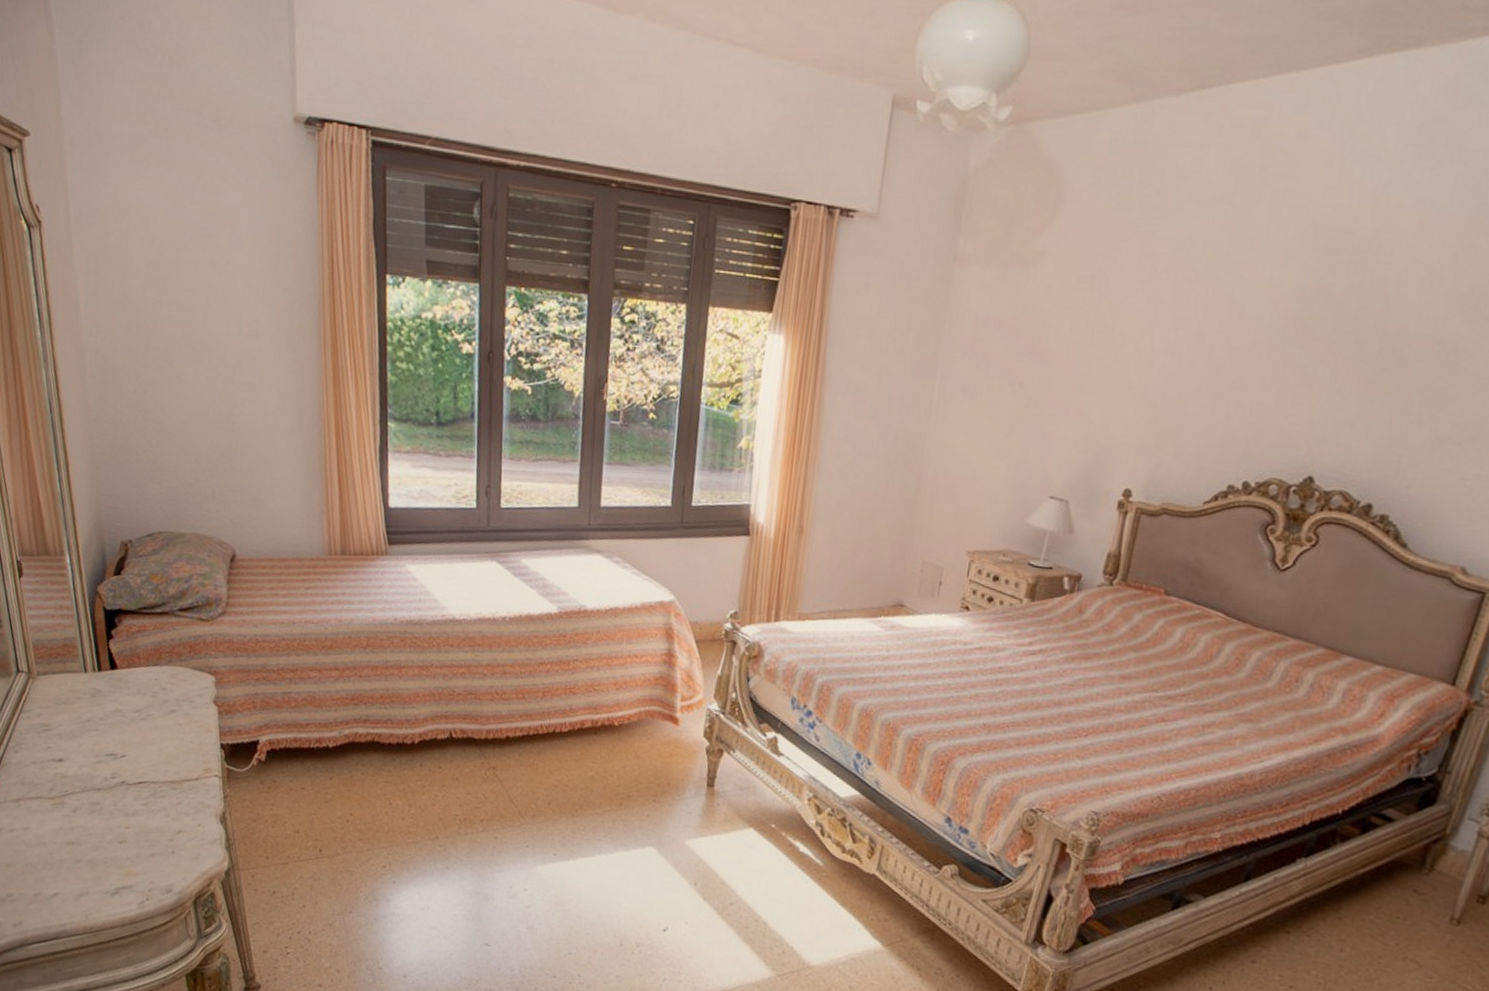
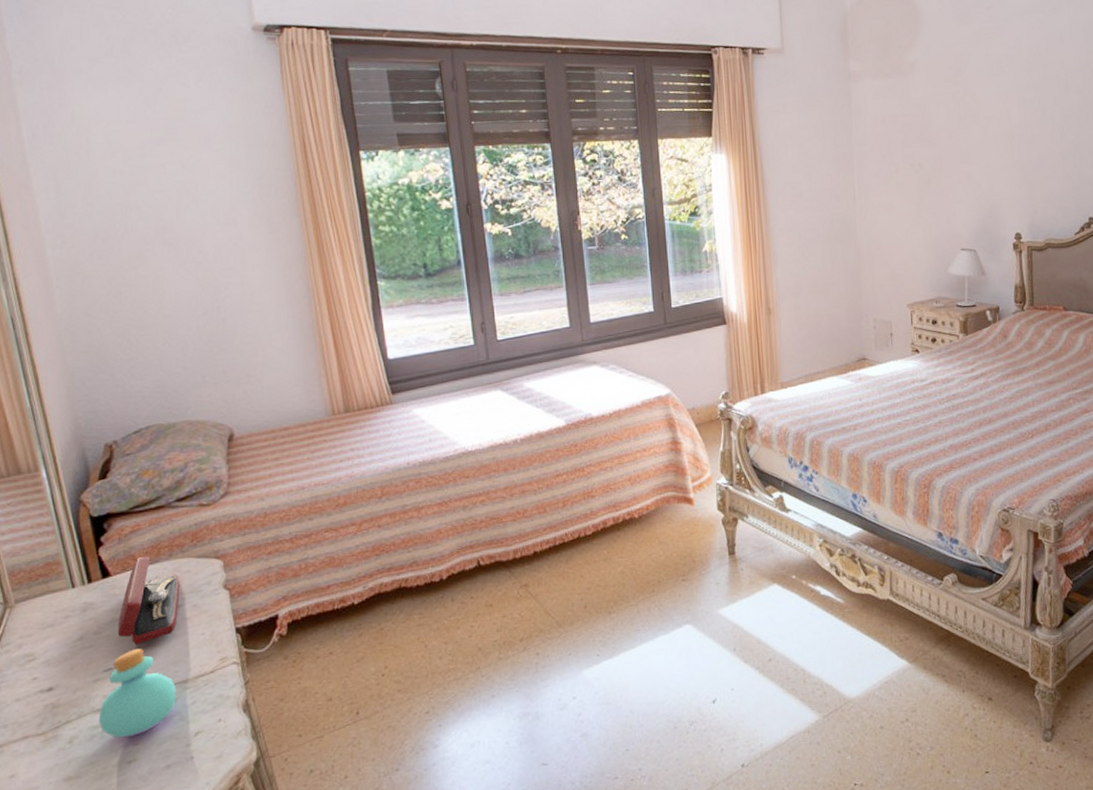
perfume bottle: none [98,741,165,820] -> present [98,649,176,739]
jewelry box: none [119,656,176,739] -> present [117,556,180,645]

